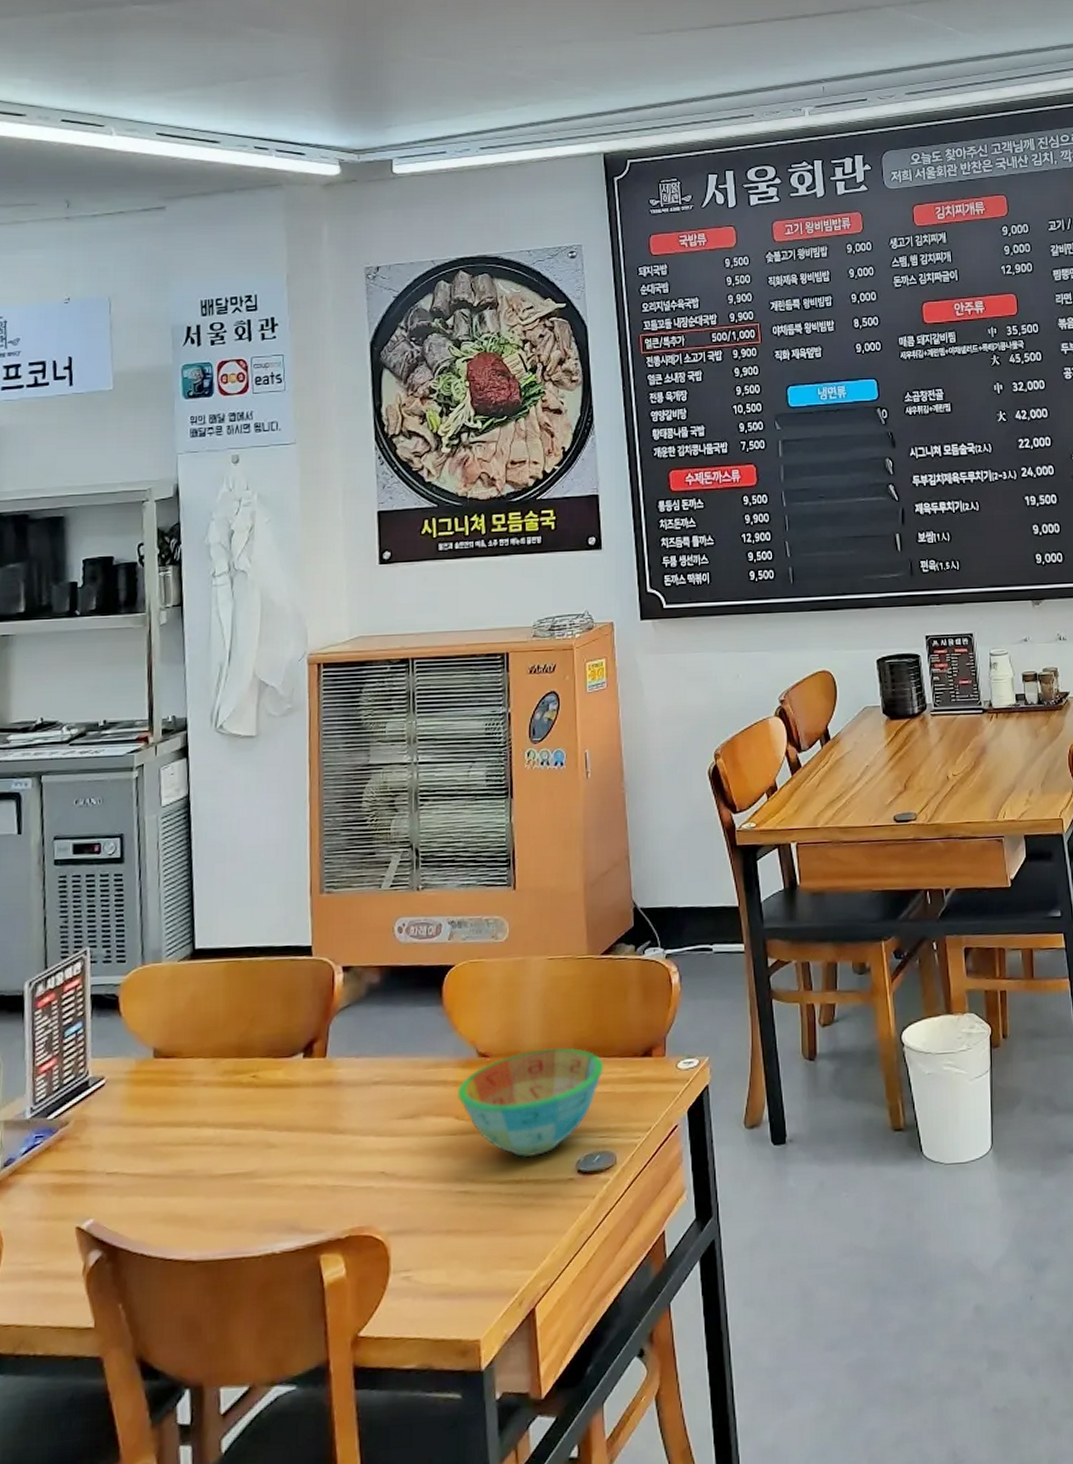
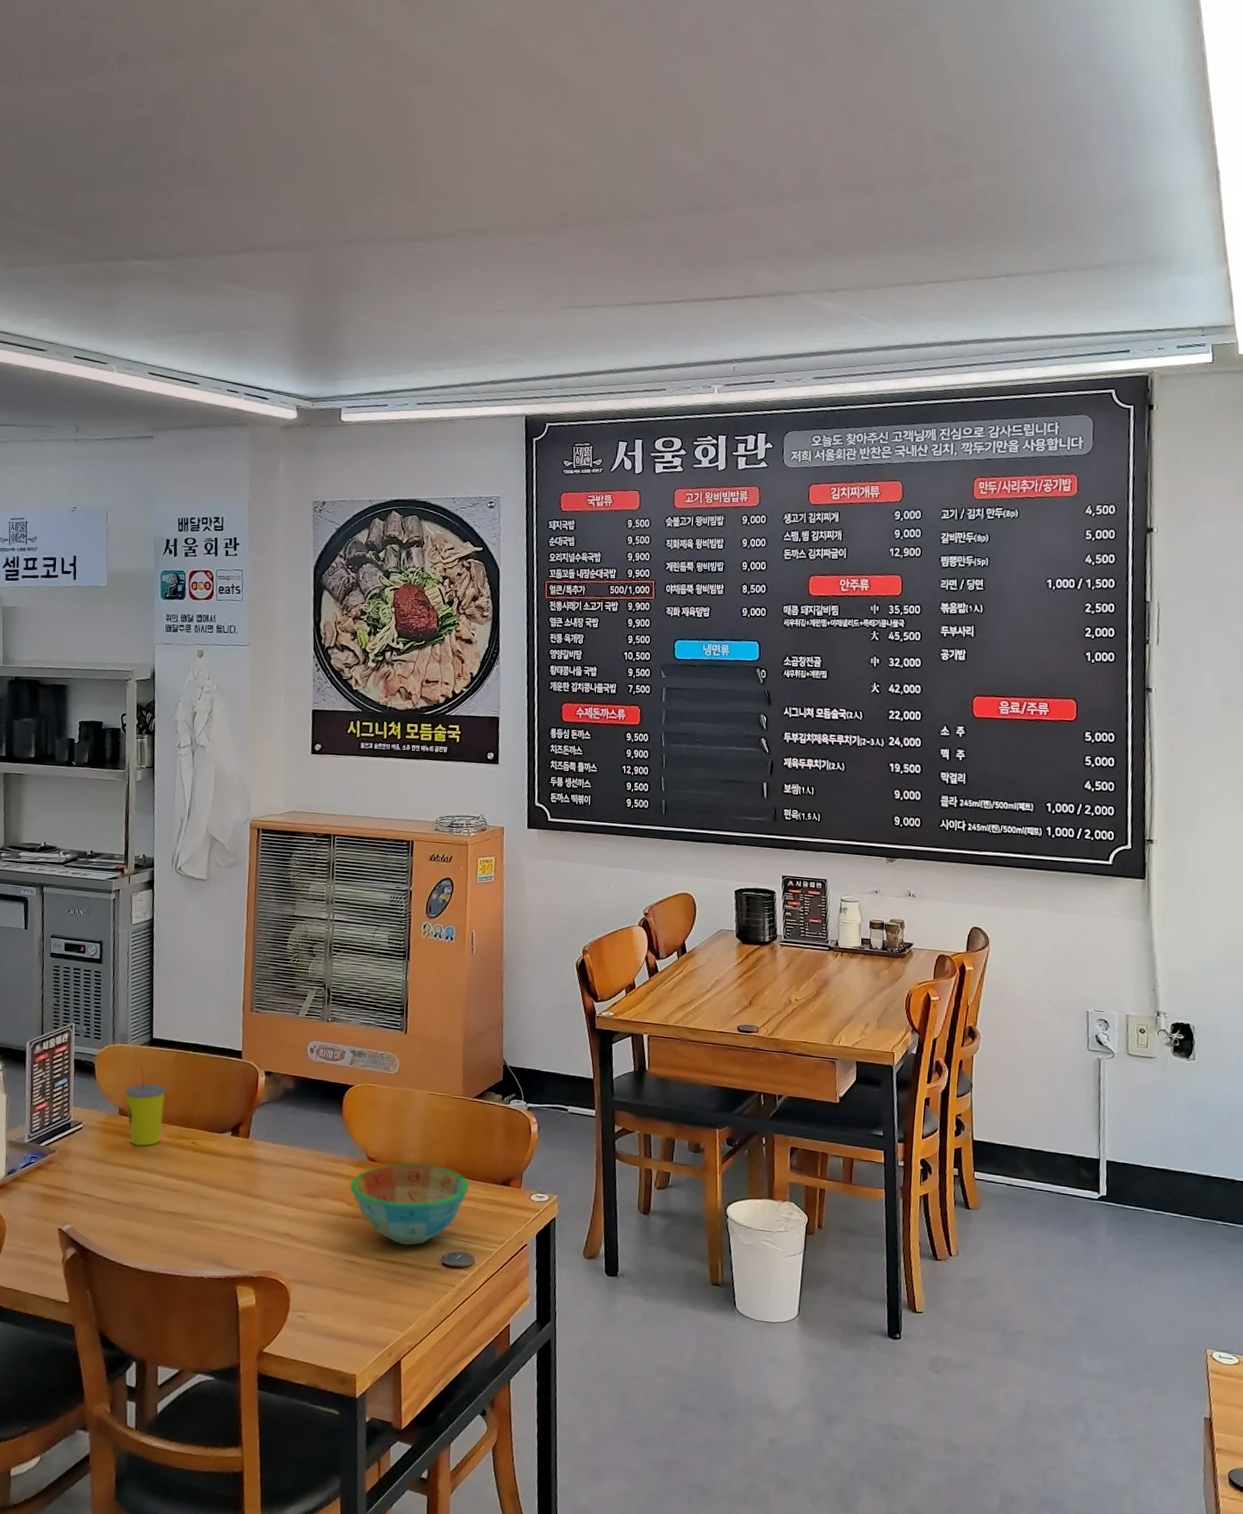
straw: none [161,986,215,1094] -> present [125,1065,166,1146]

